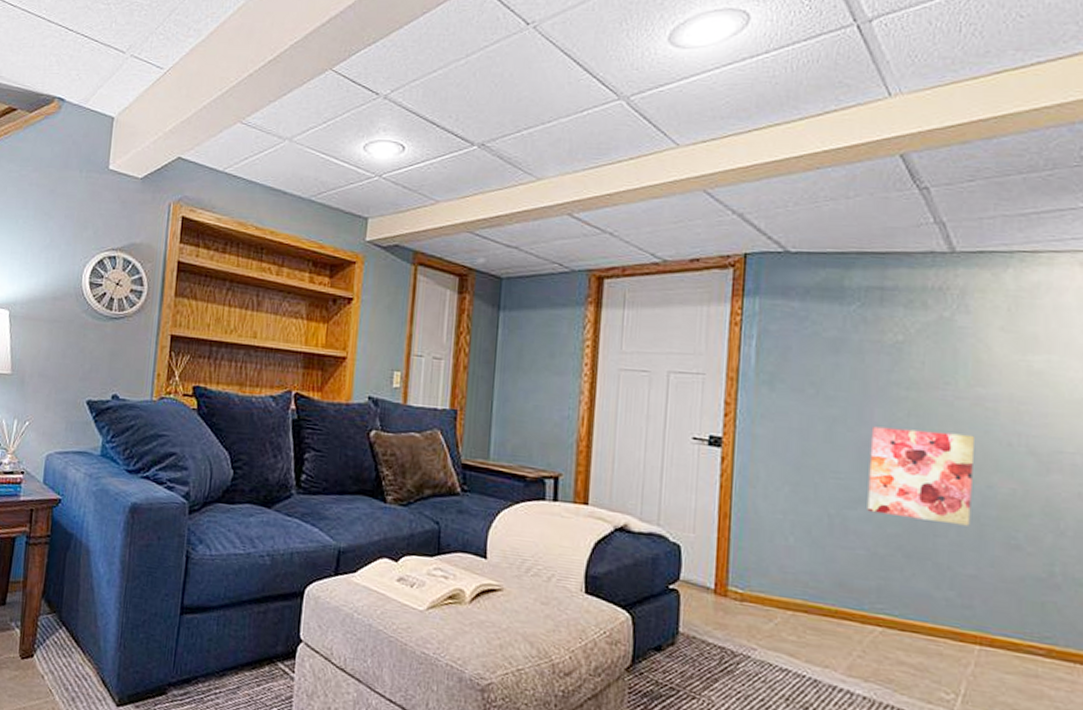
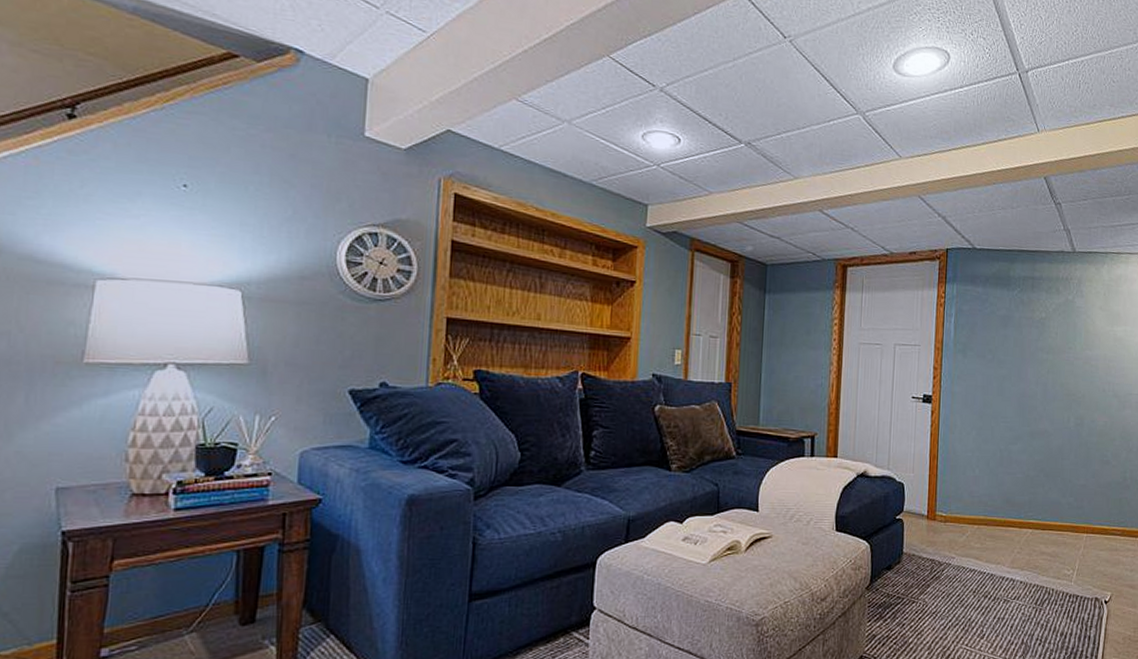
wall art: present [867,426,974,526] -> none [1023,382,1085,450]

